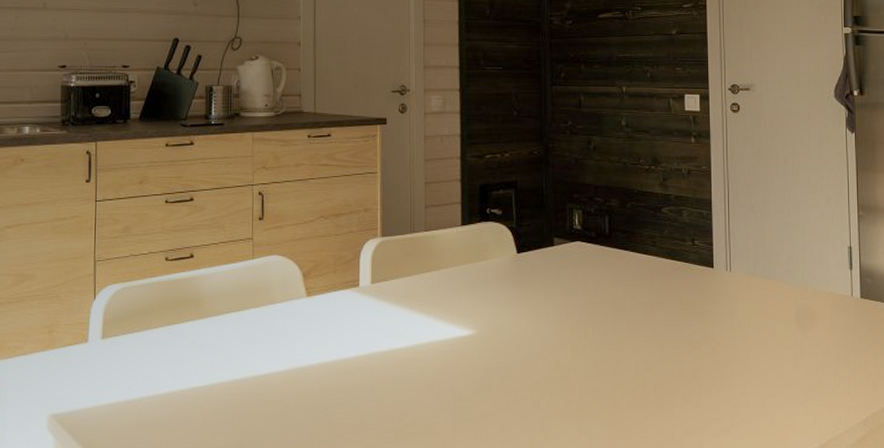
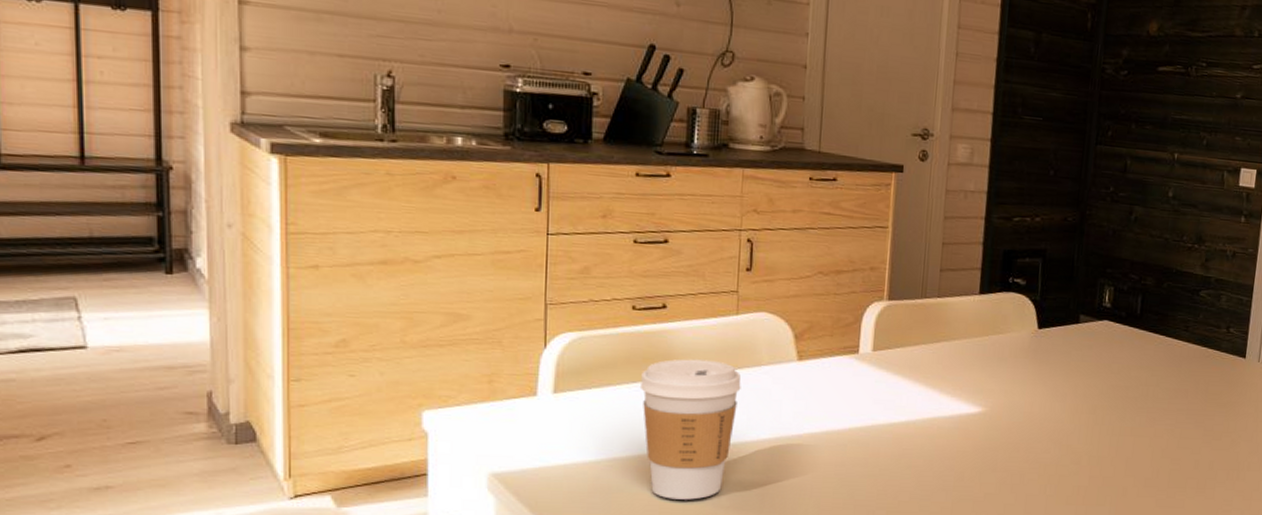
coffee cup: none [173,301,259,432] -> present [639,359,741,500]

